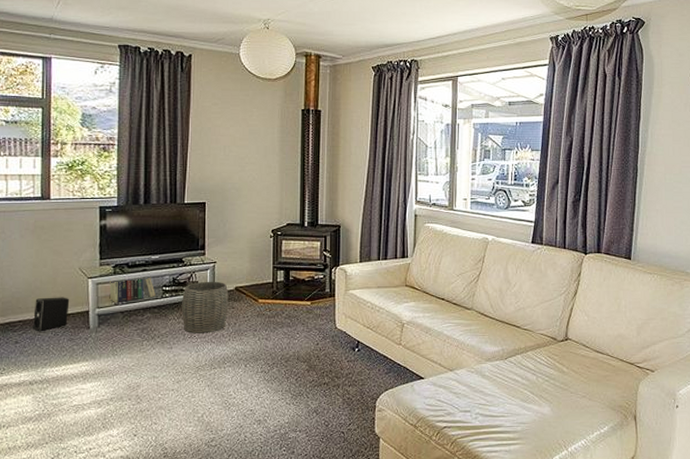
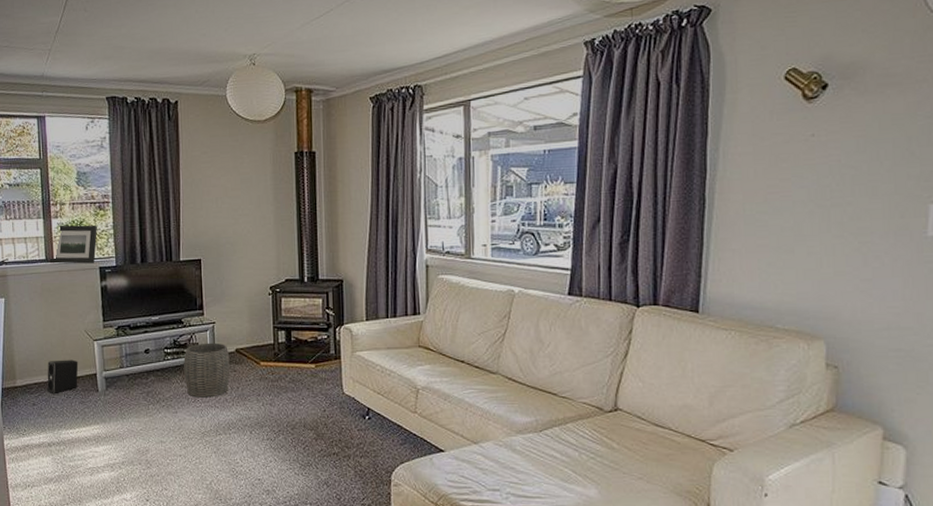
picture frame: none [45,164,100,203] -> present [49,225,97,264]
books: present [109,276,156,303] -> none [114,337,158,366]

